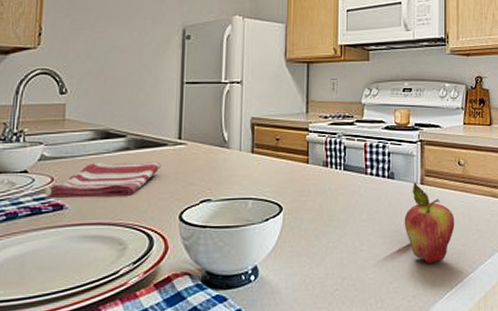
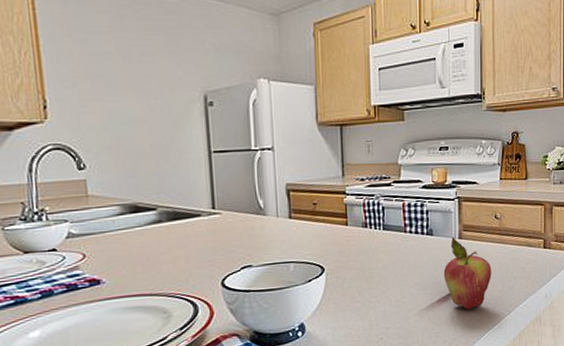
dish towel: present [49,162,162,198] -> none [83,232,198,274]

